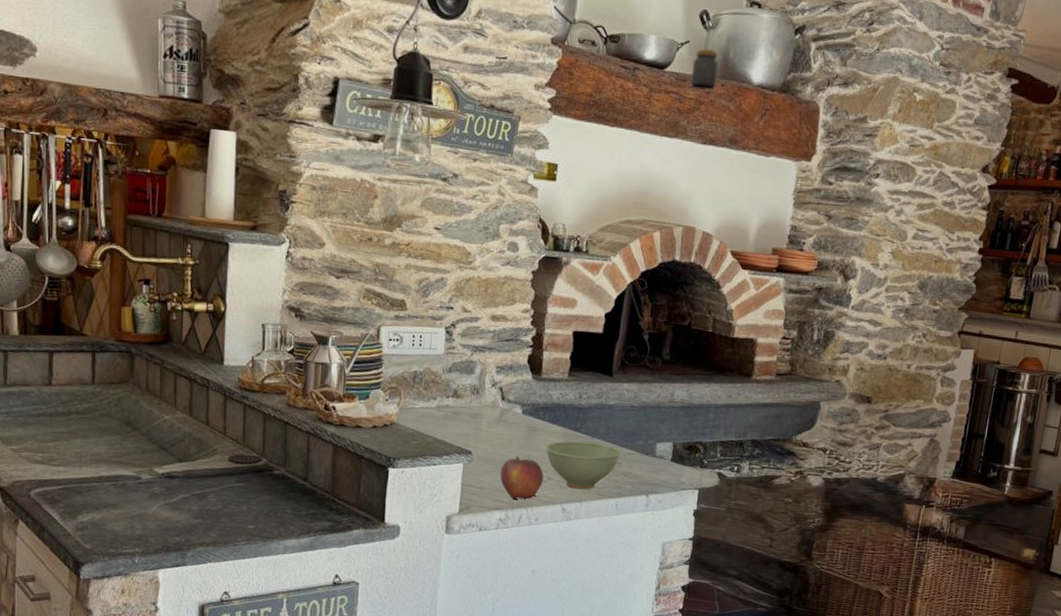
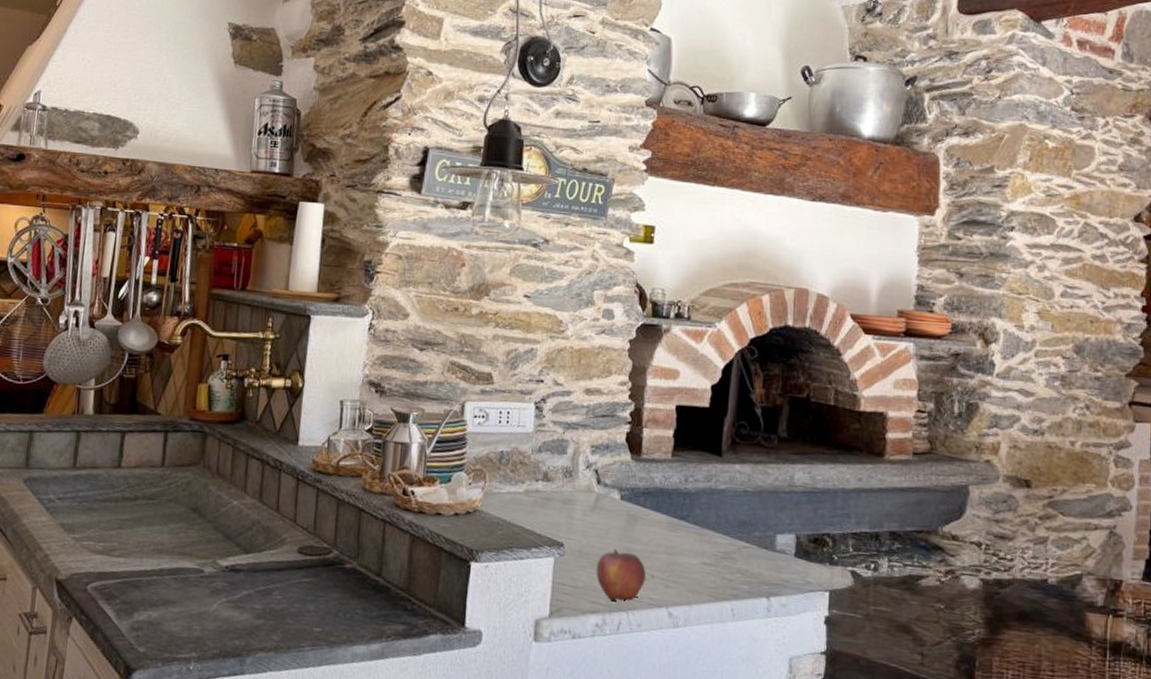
bowl: present [545,440,621,490] -> none [648,531,735,591]
jar: present [690,49,719,90] -> none [795,104,824,146]

